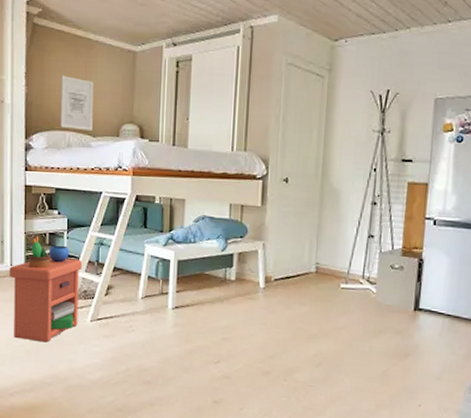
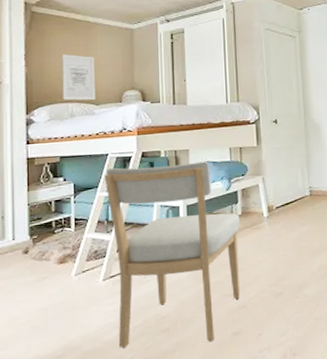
nightstand: present [9,236,82,343] -> none [12,205,91,316]
chair: none [97,207,233,404] -> present [104,161,241,348]

